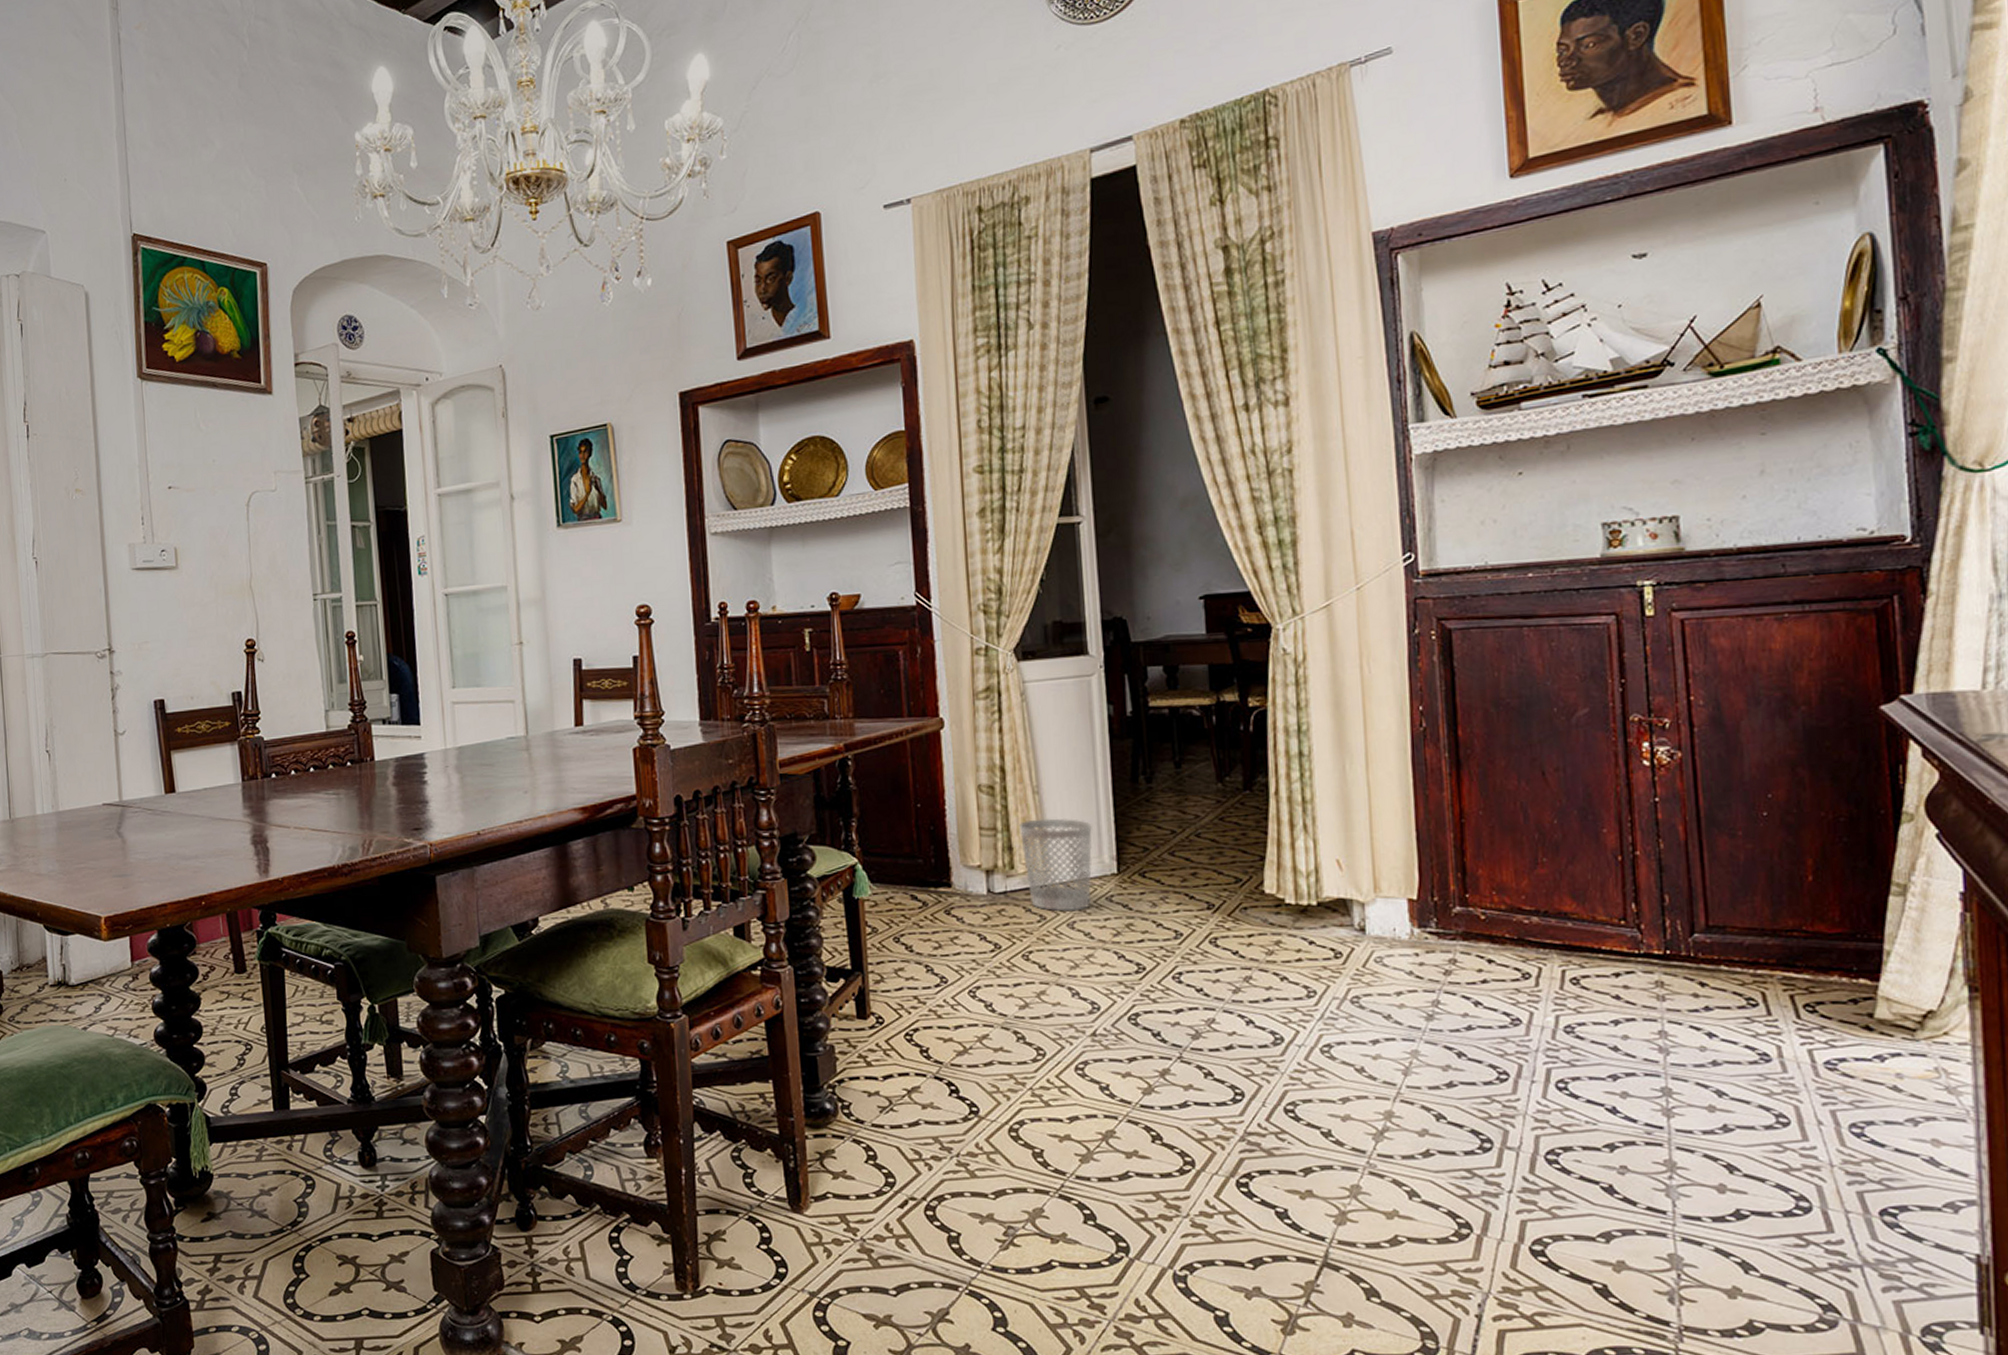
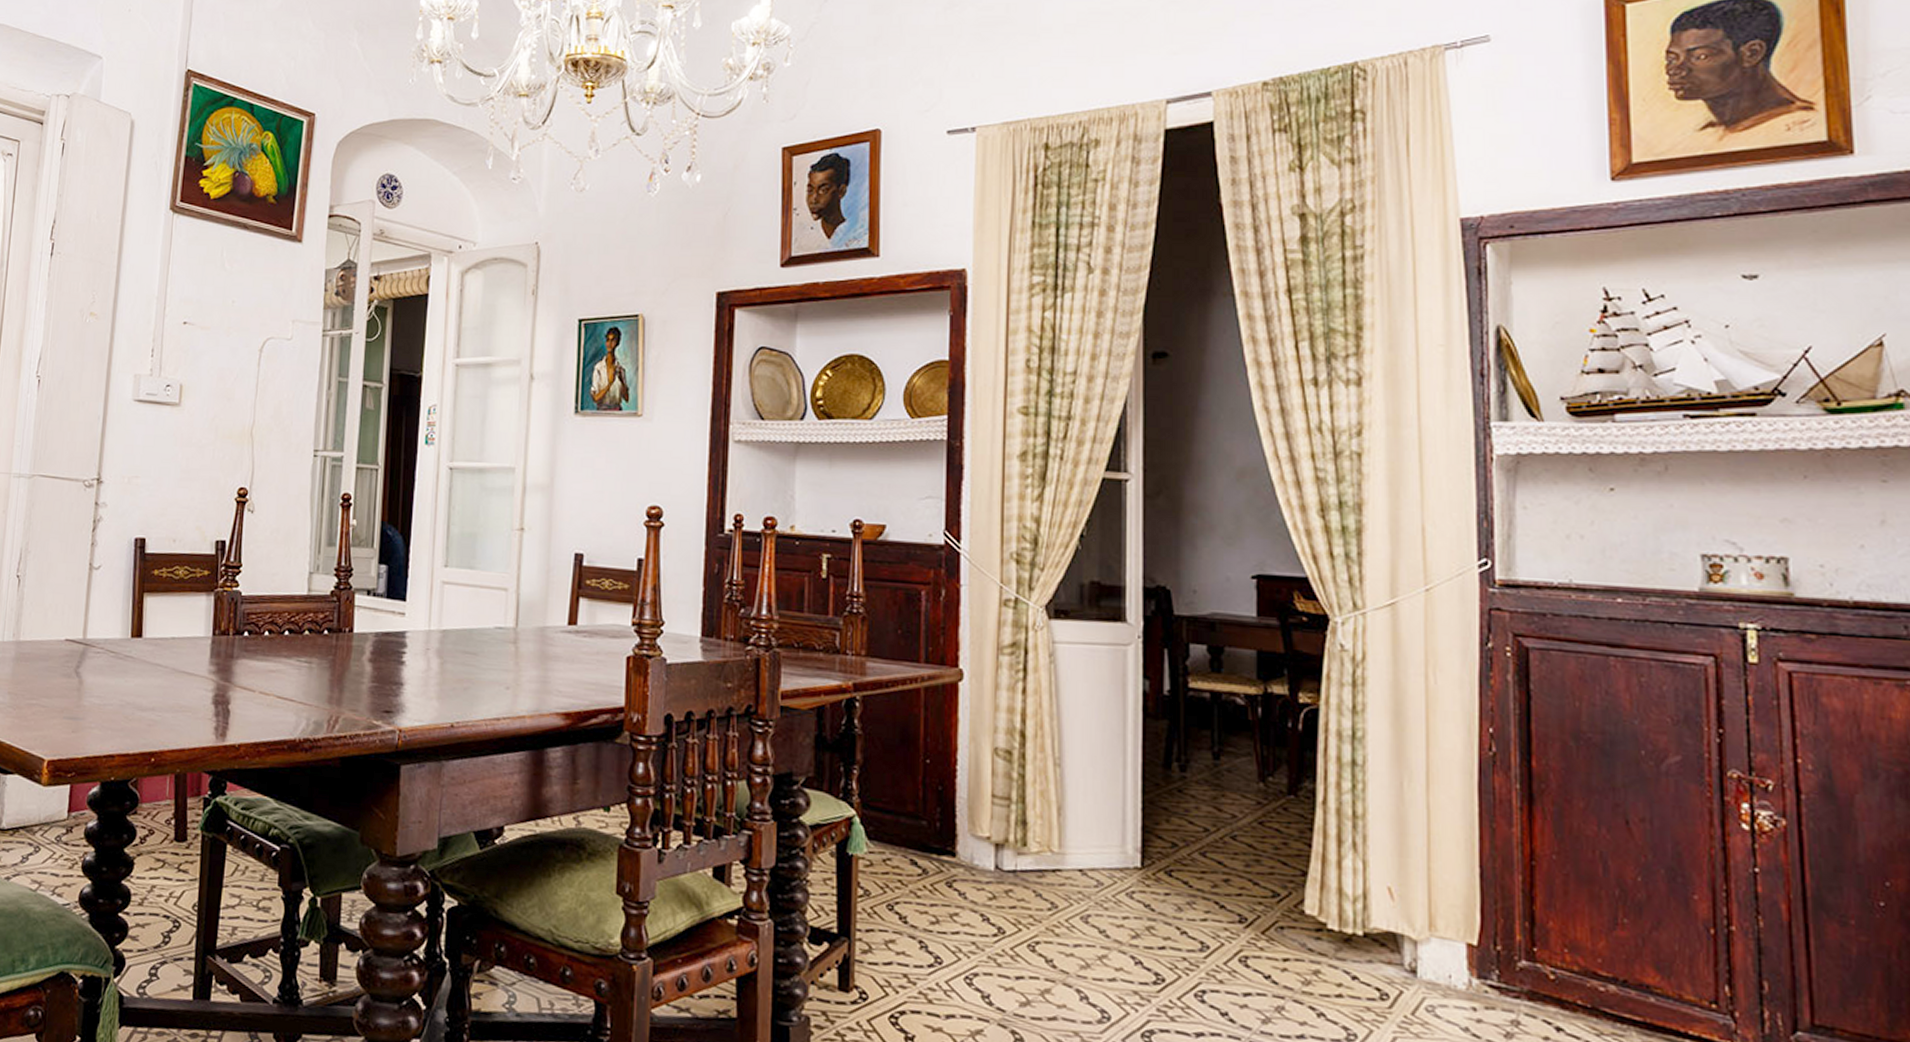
wastebasket: present [1019,818,1093,911] -> none [1036,793,1116,904]

